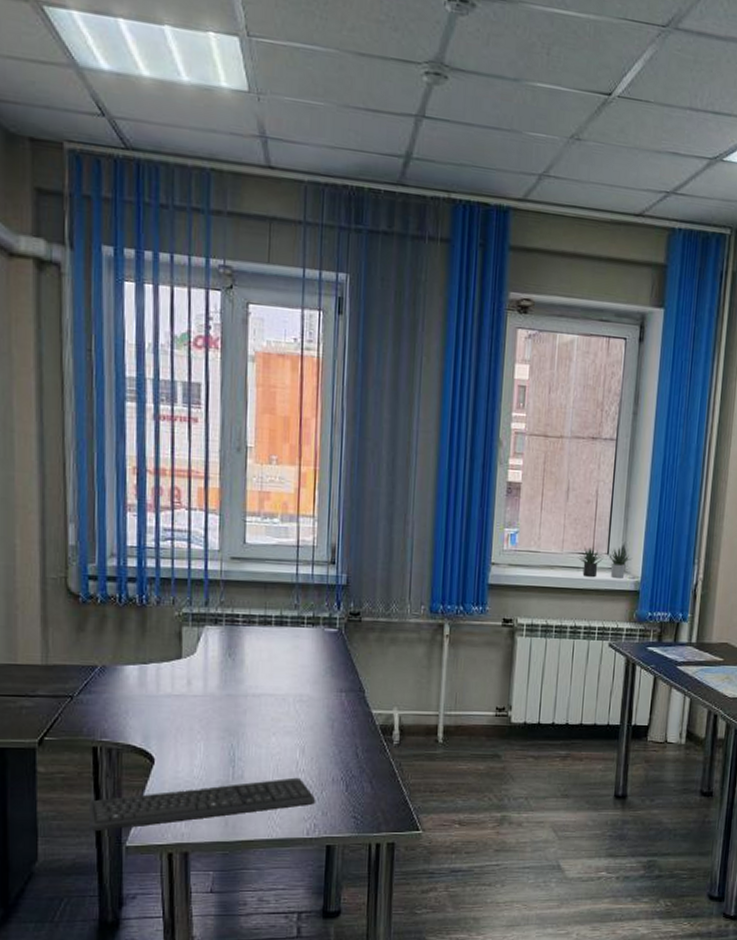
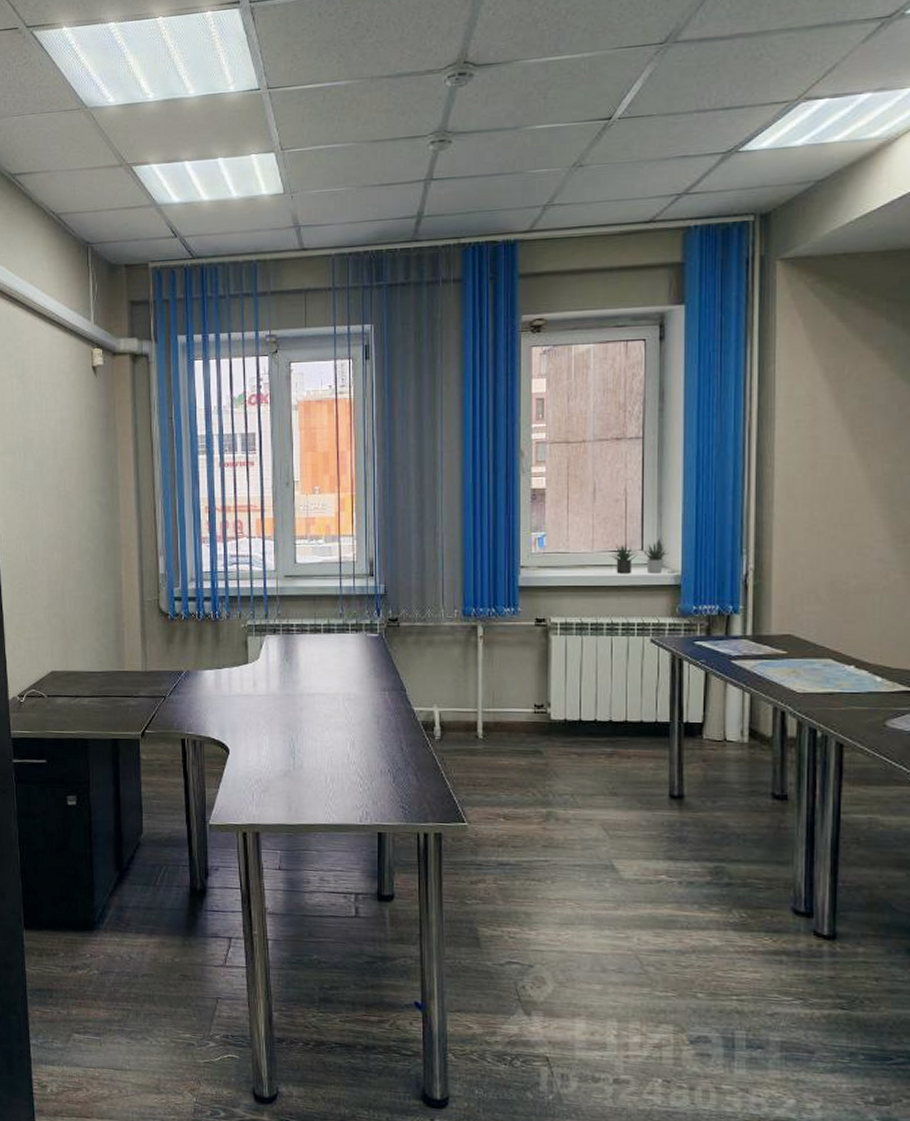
computer keyboard: present [88,777,315,832] -> none [179,768,365,811]

